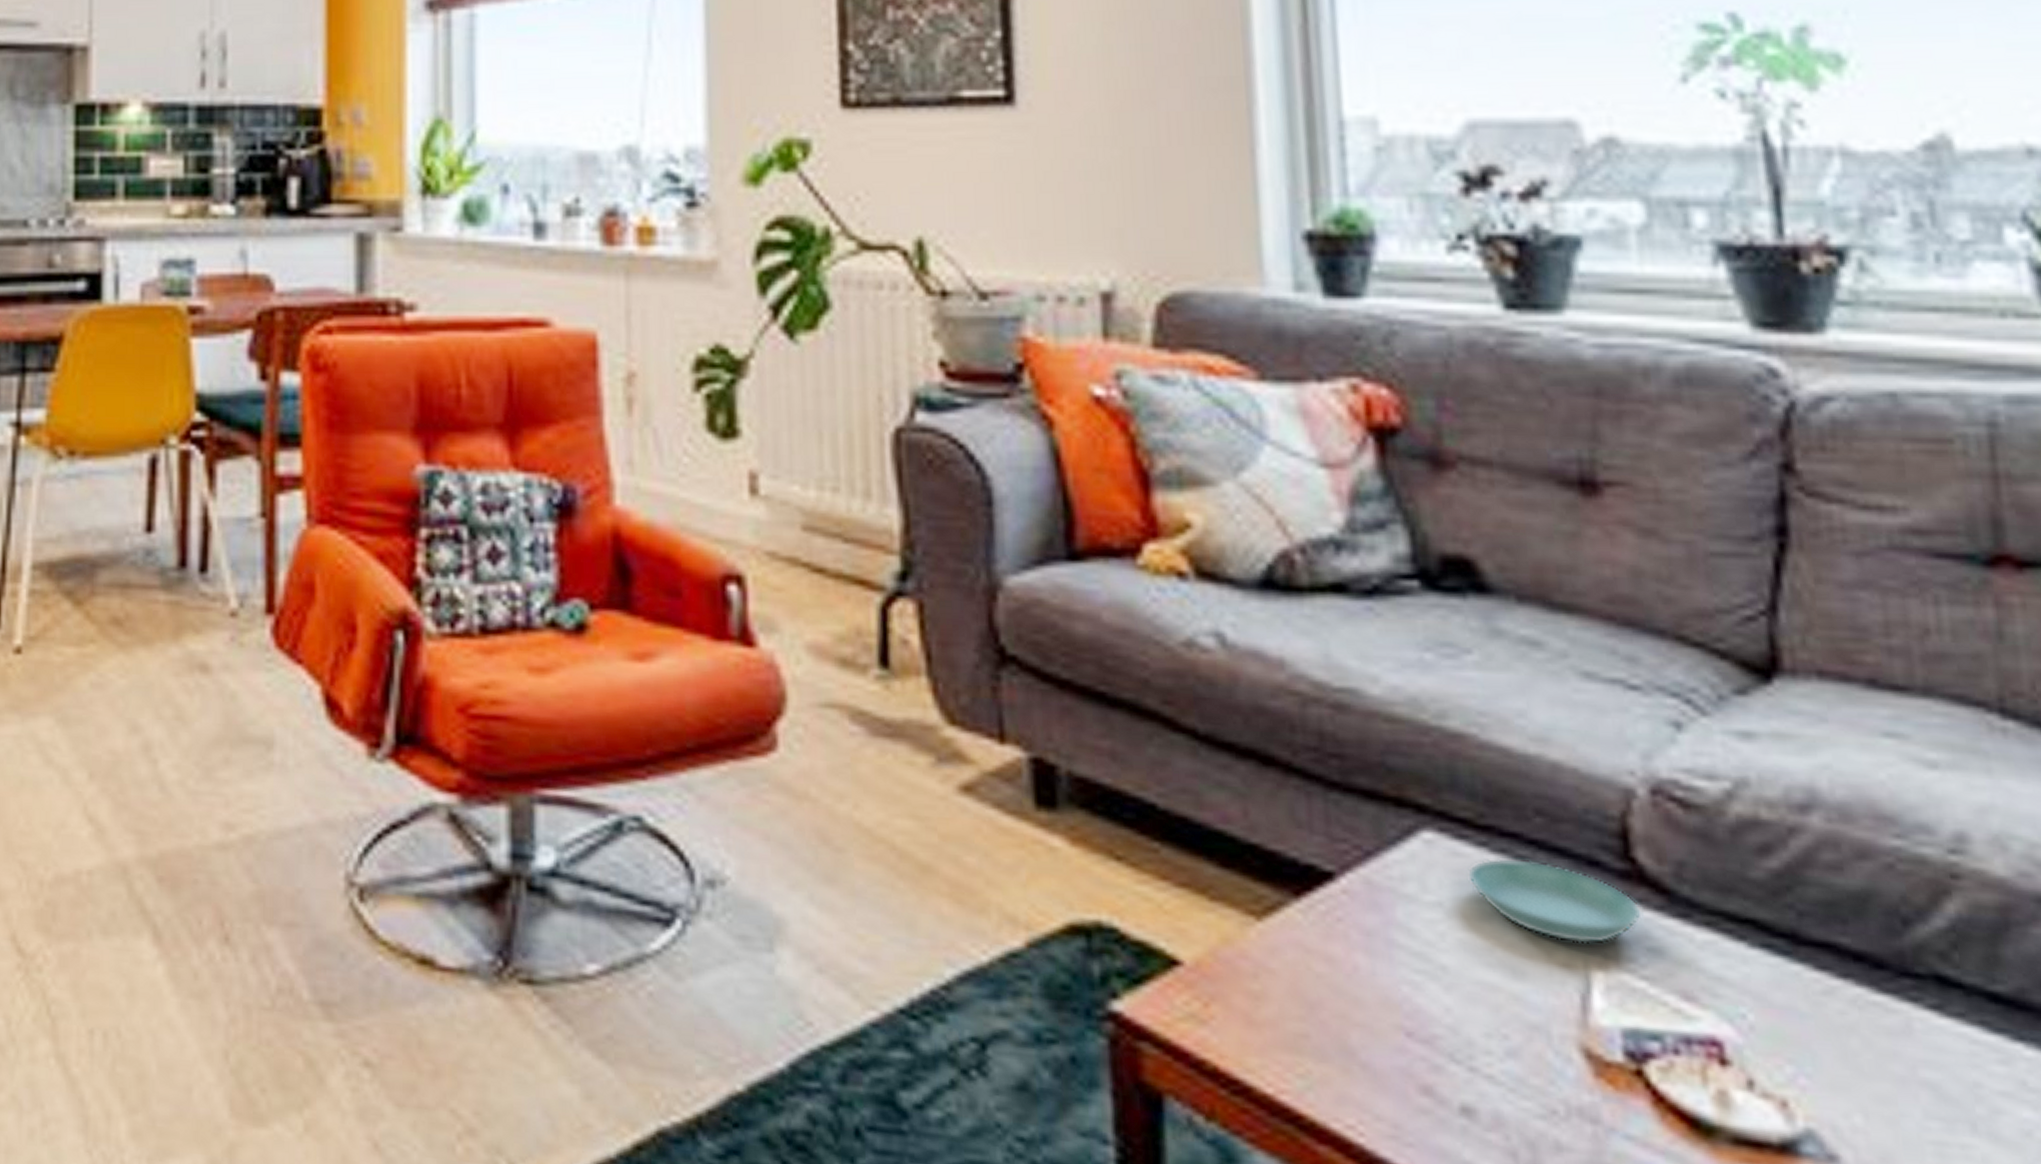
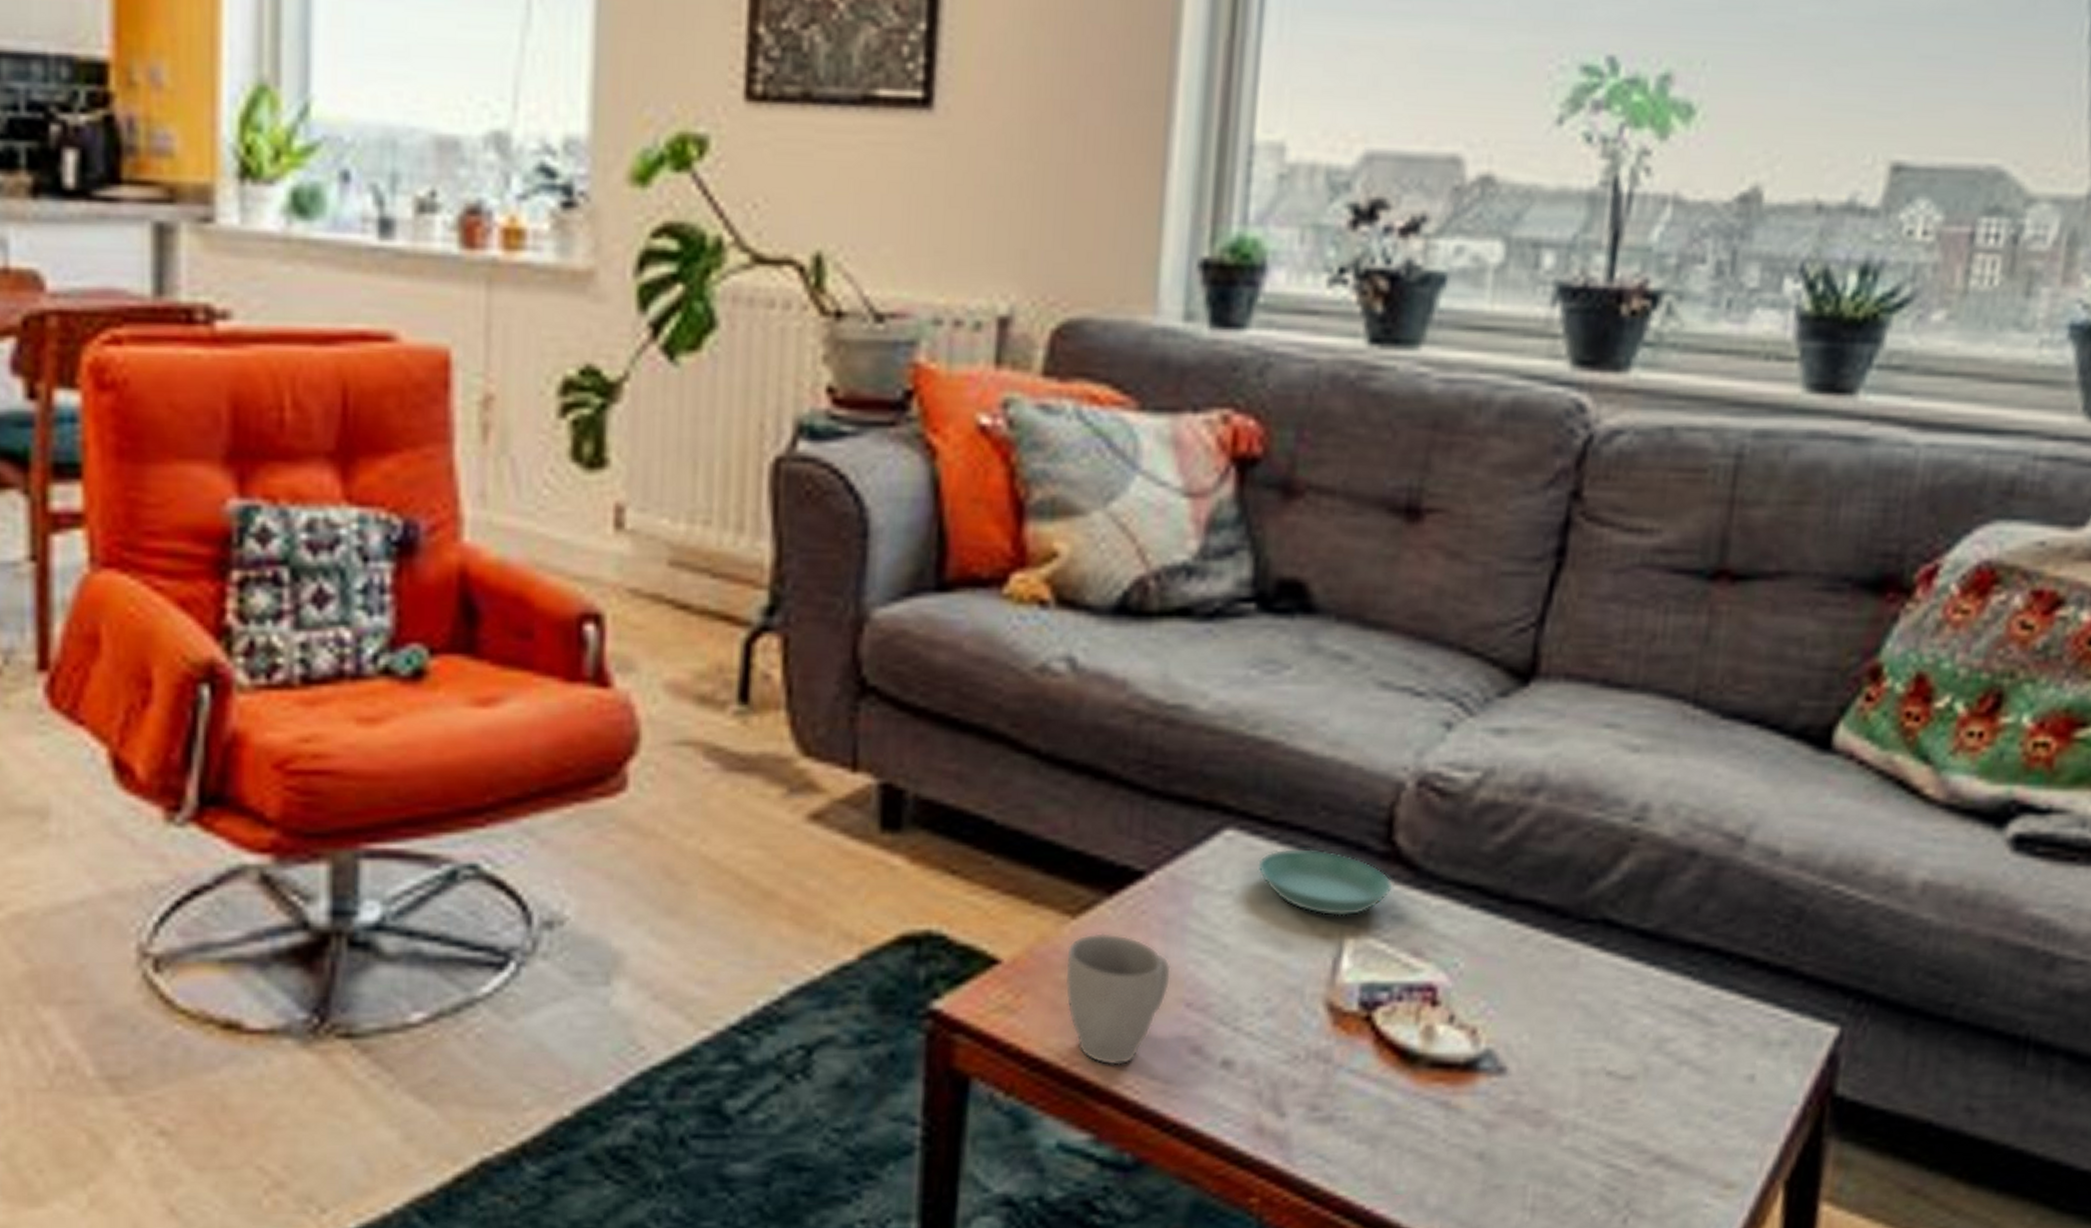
mug: none [1255,939,1384,1099] -> present [1064,933,1172,1065]

